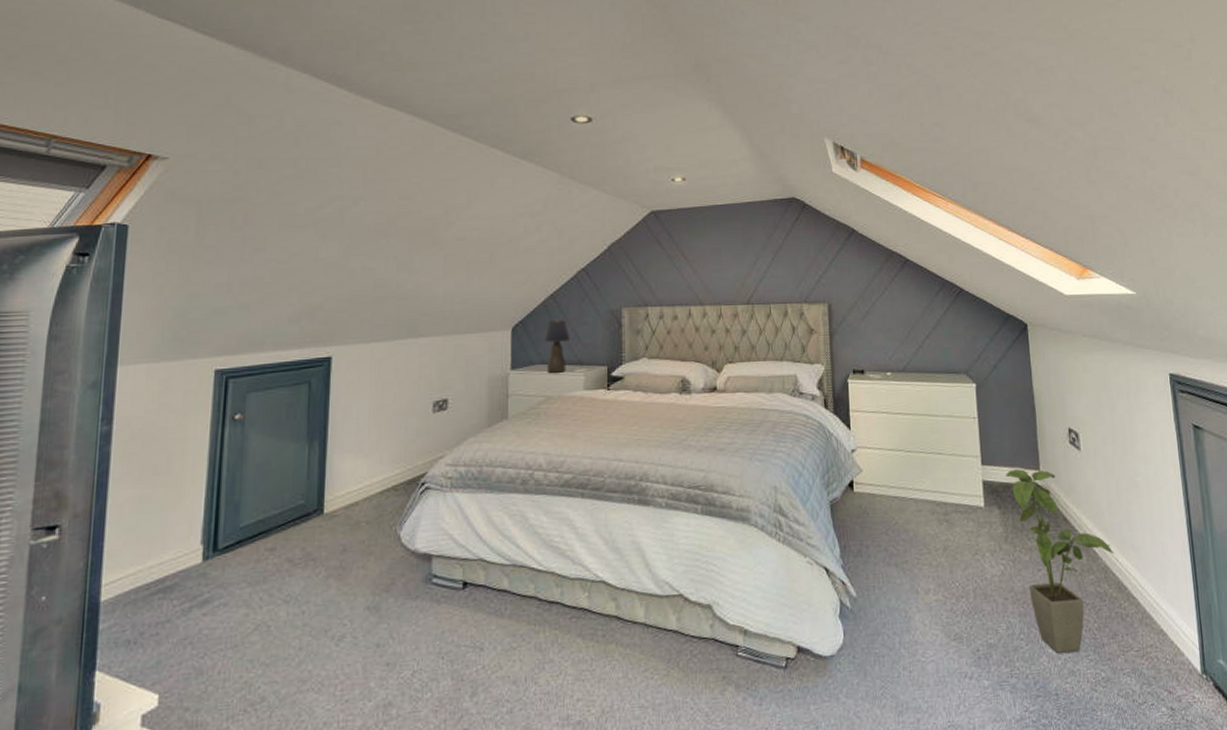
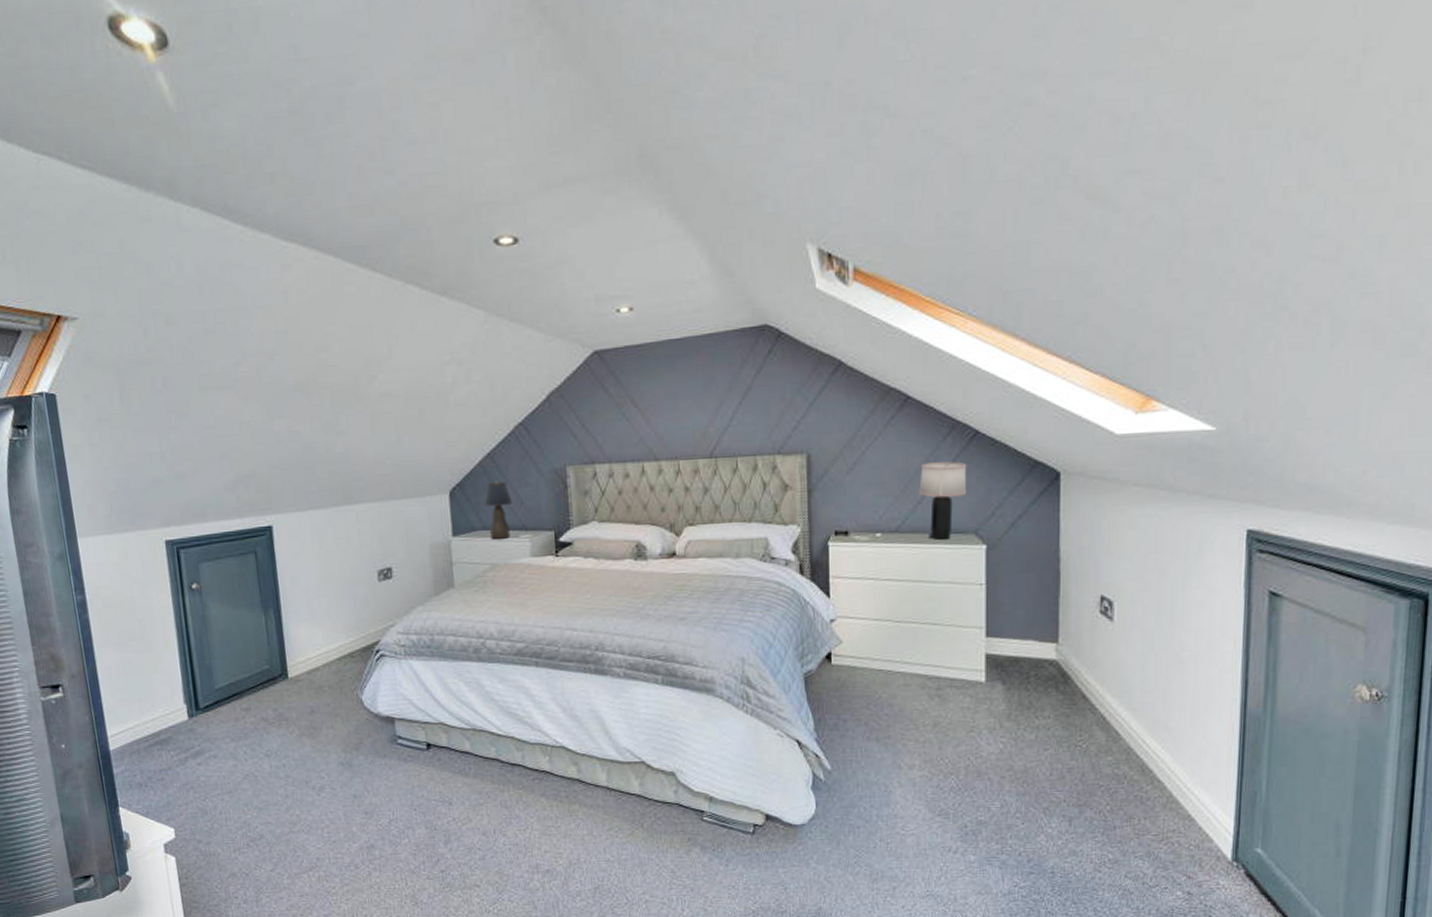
table lamp: none [919,313,958,380] -> present [919,461,967,541]
house plant: present [1006,469,1115,653] -> none [1015,642,1142,833]

